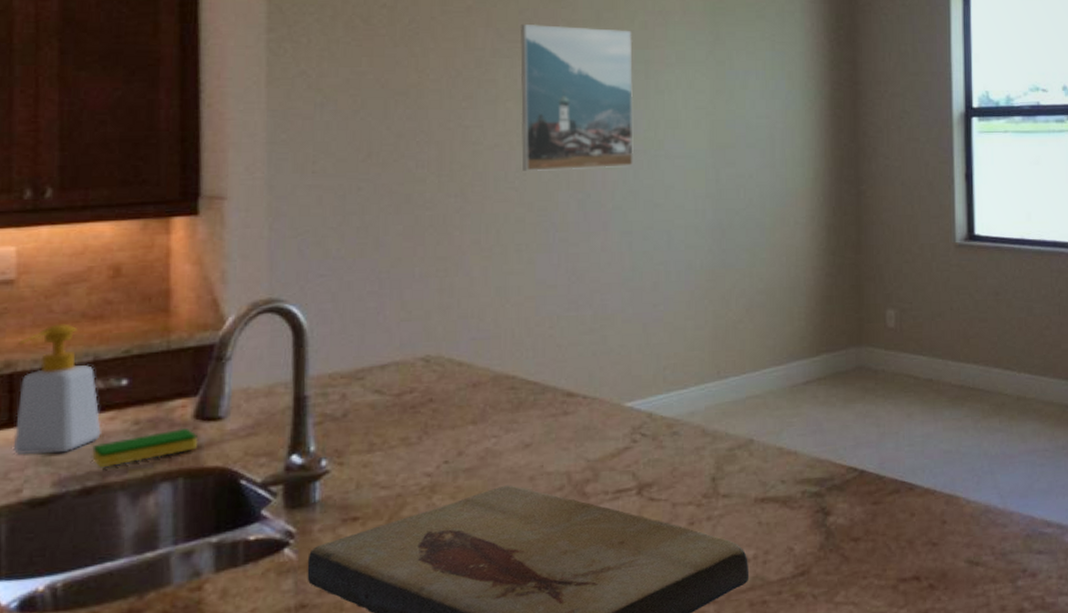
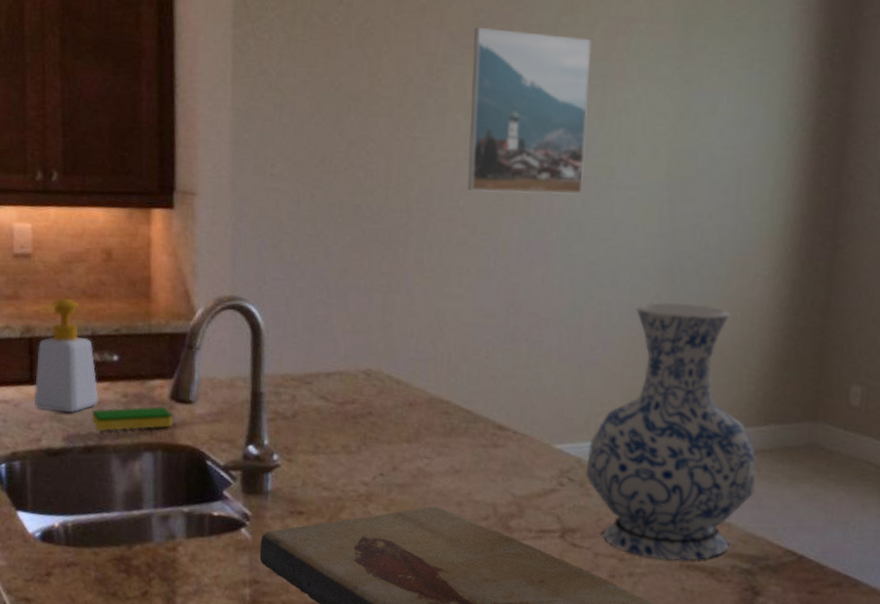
vase: none [657,254,815,498] -> present [585,302,757,561]

